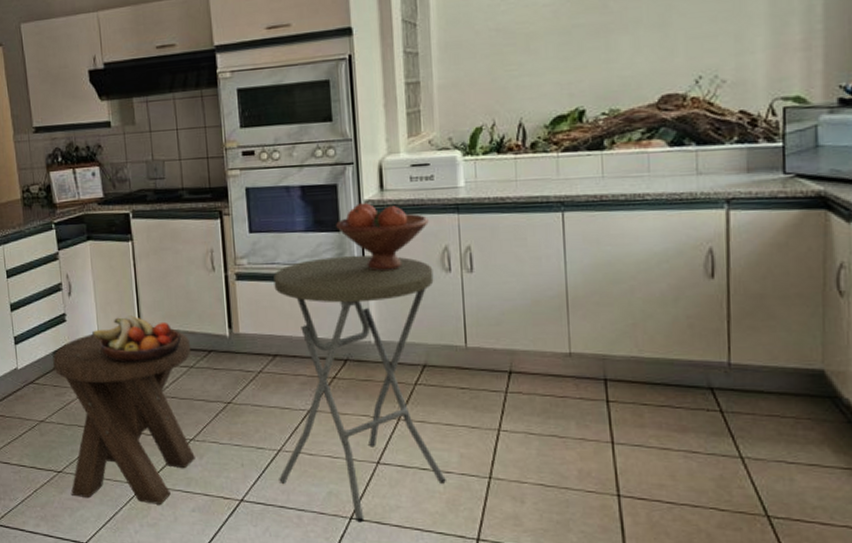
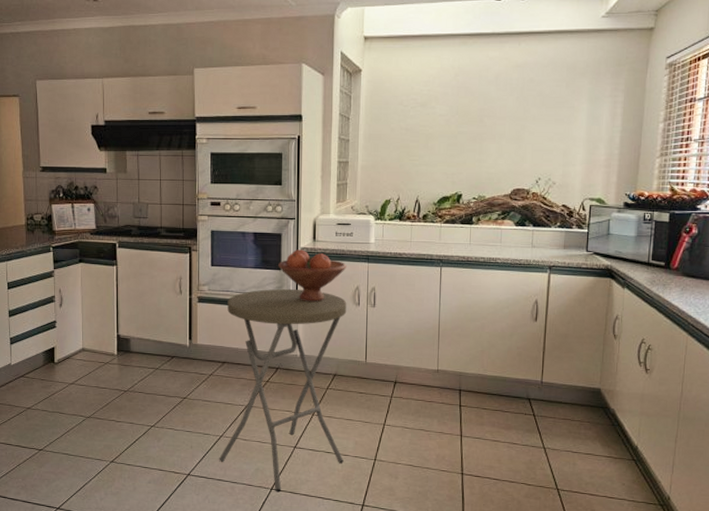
music stool: present [53,331,195,504] -> none [42,339,158,477]
fruit bowl: present [91,315,181,363] -> none [76,325,150,364]

